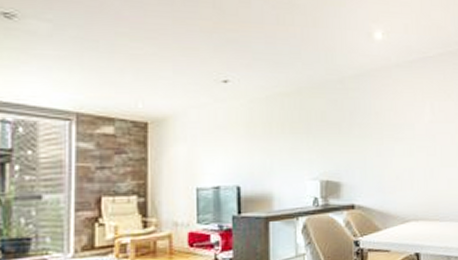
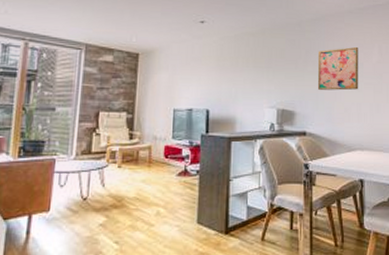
wall art: none [363,105,411,156] -> present [317,46,359,91]

